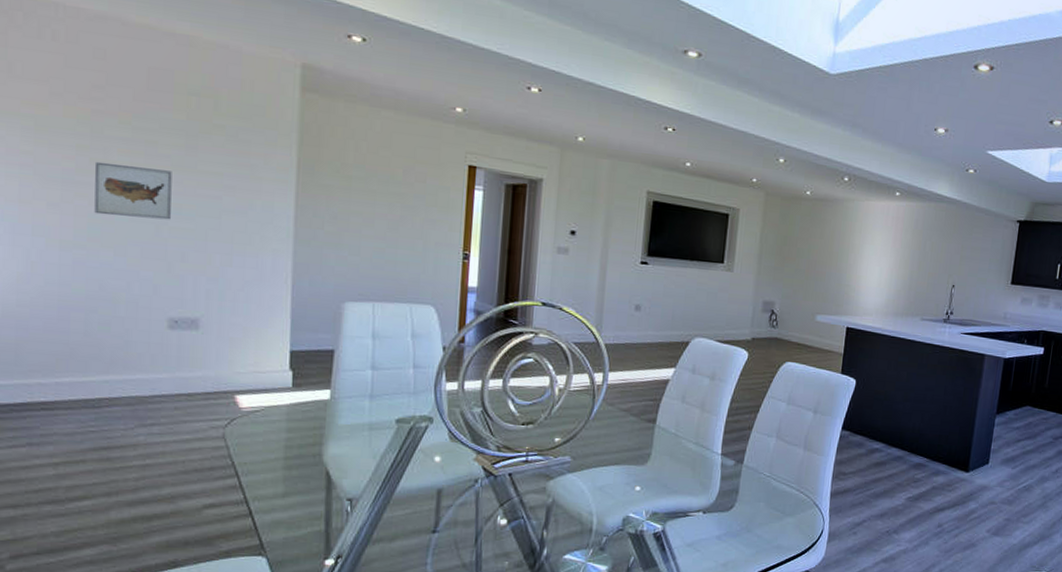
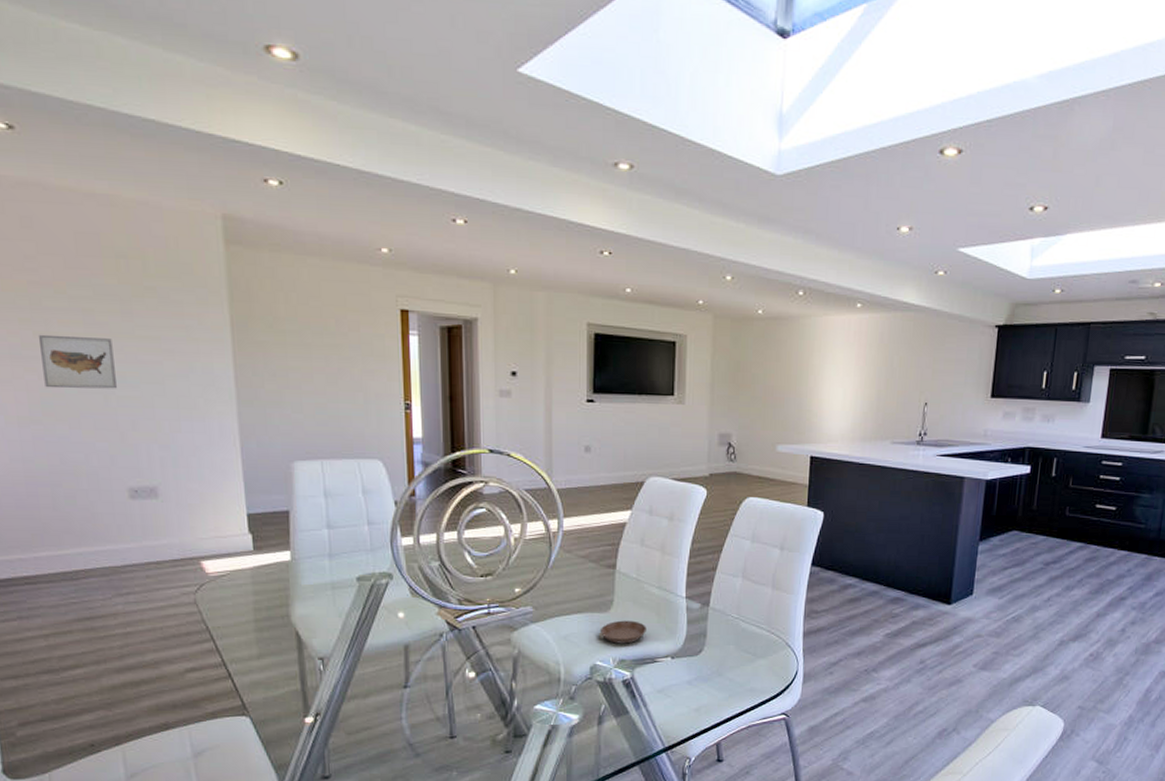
saucer: none [635,473,681,497] -> present [600,620,646,644]

